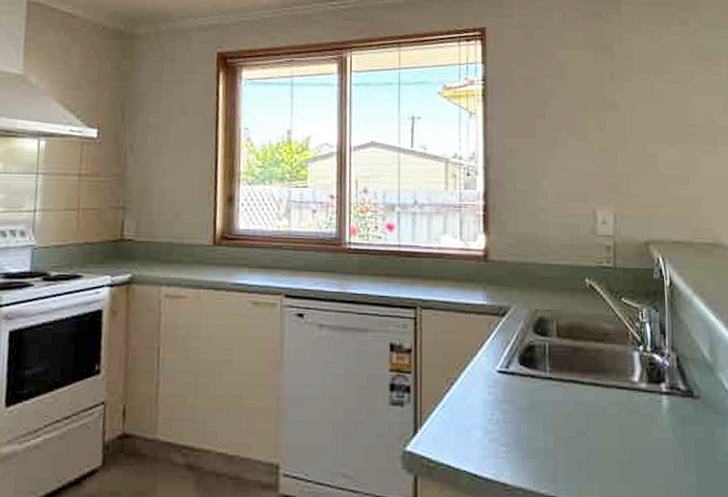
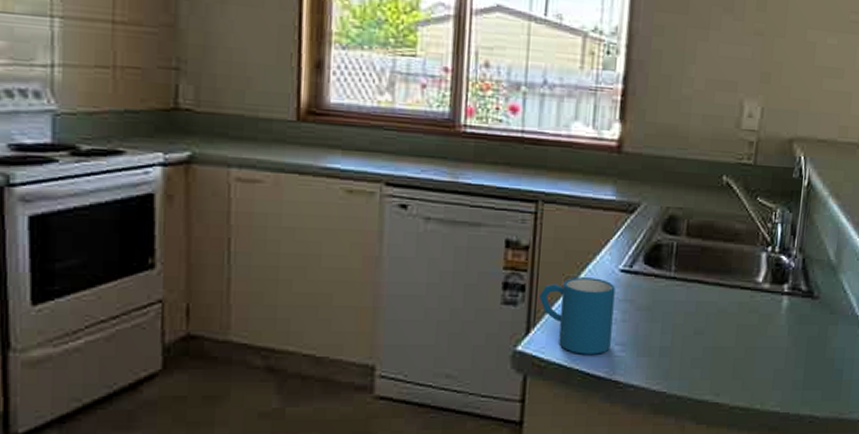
mug: none [423,378,495,455] -> present [539,277,616,354]

